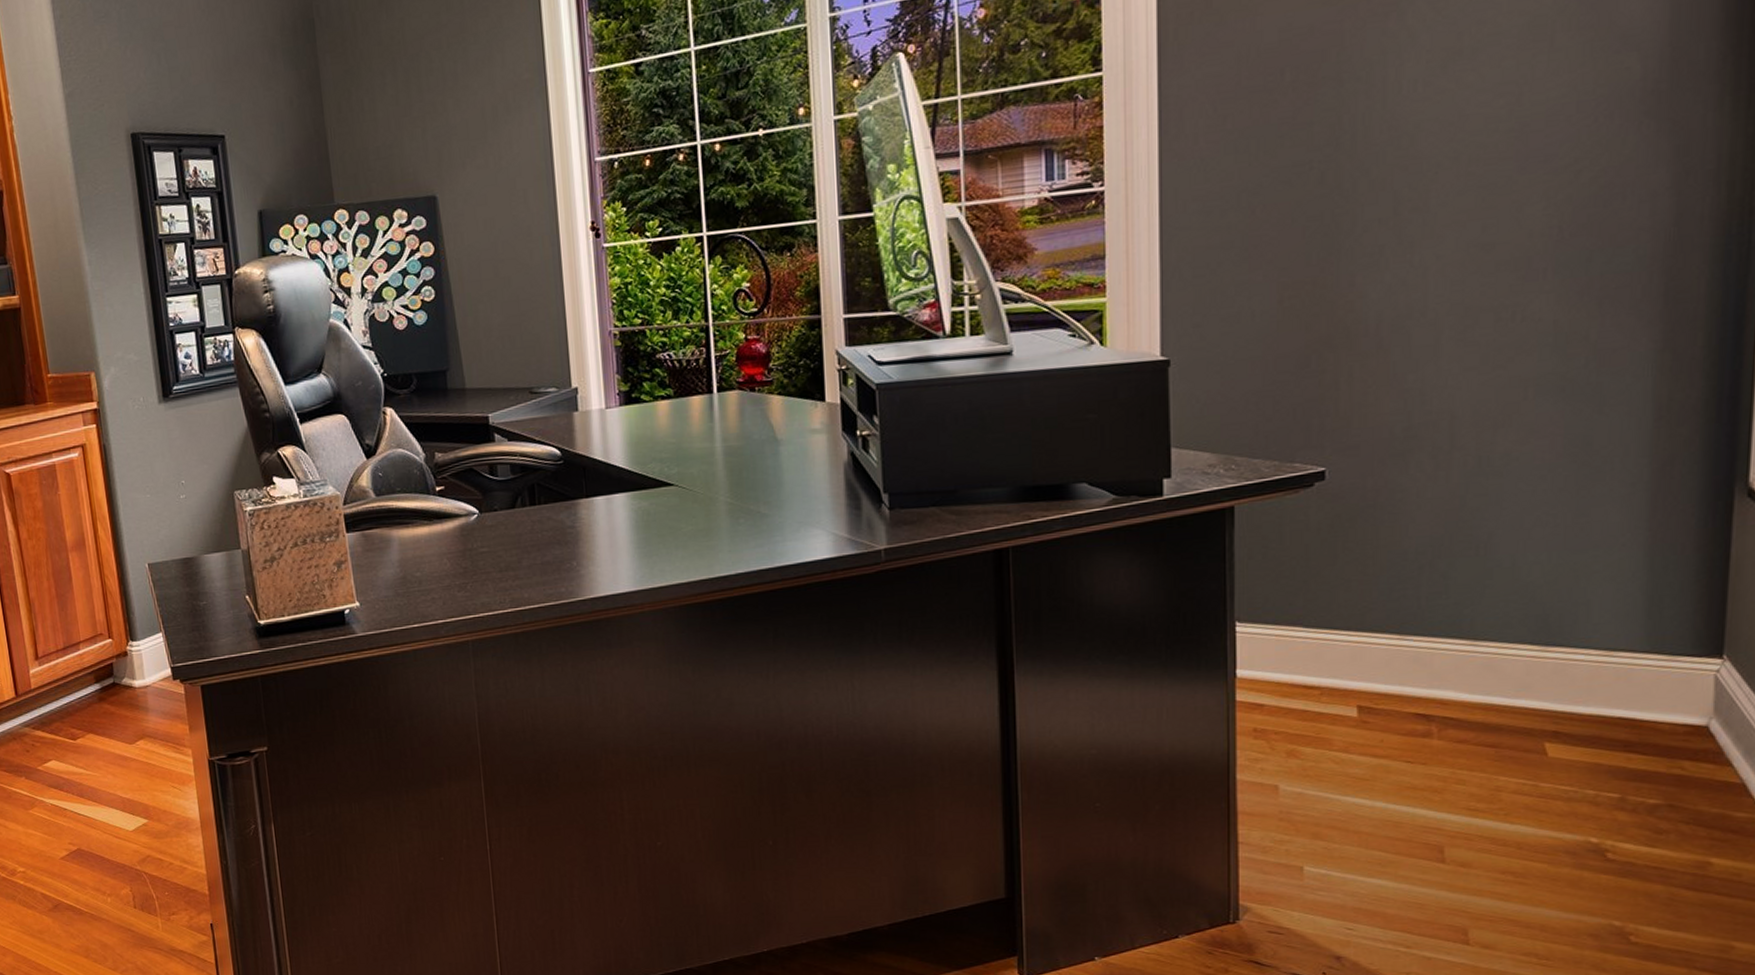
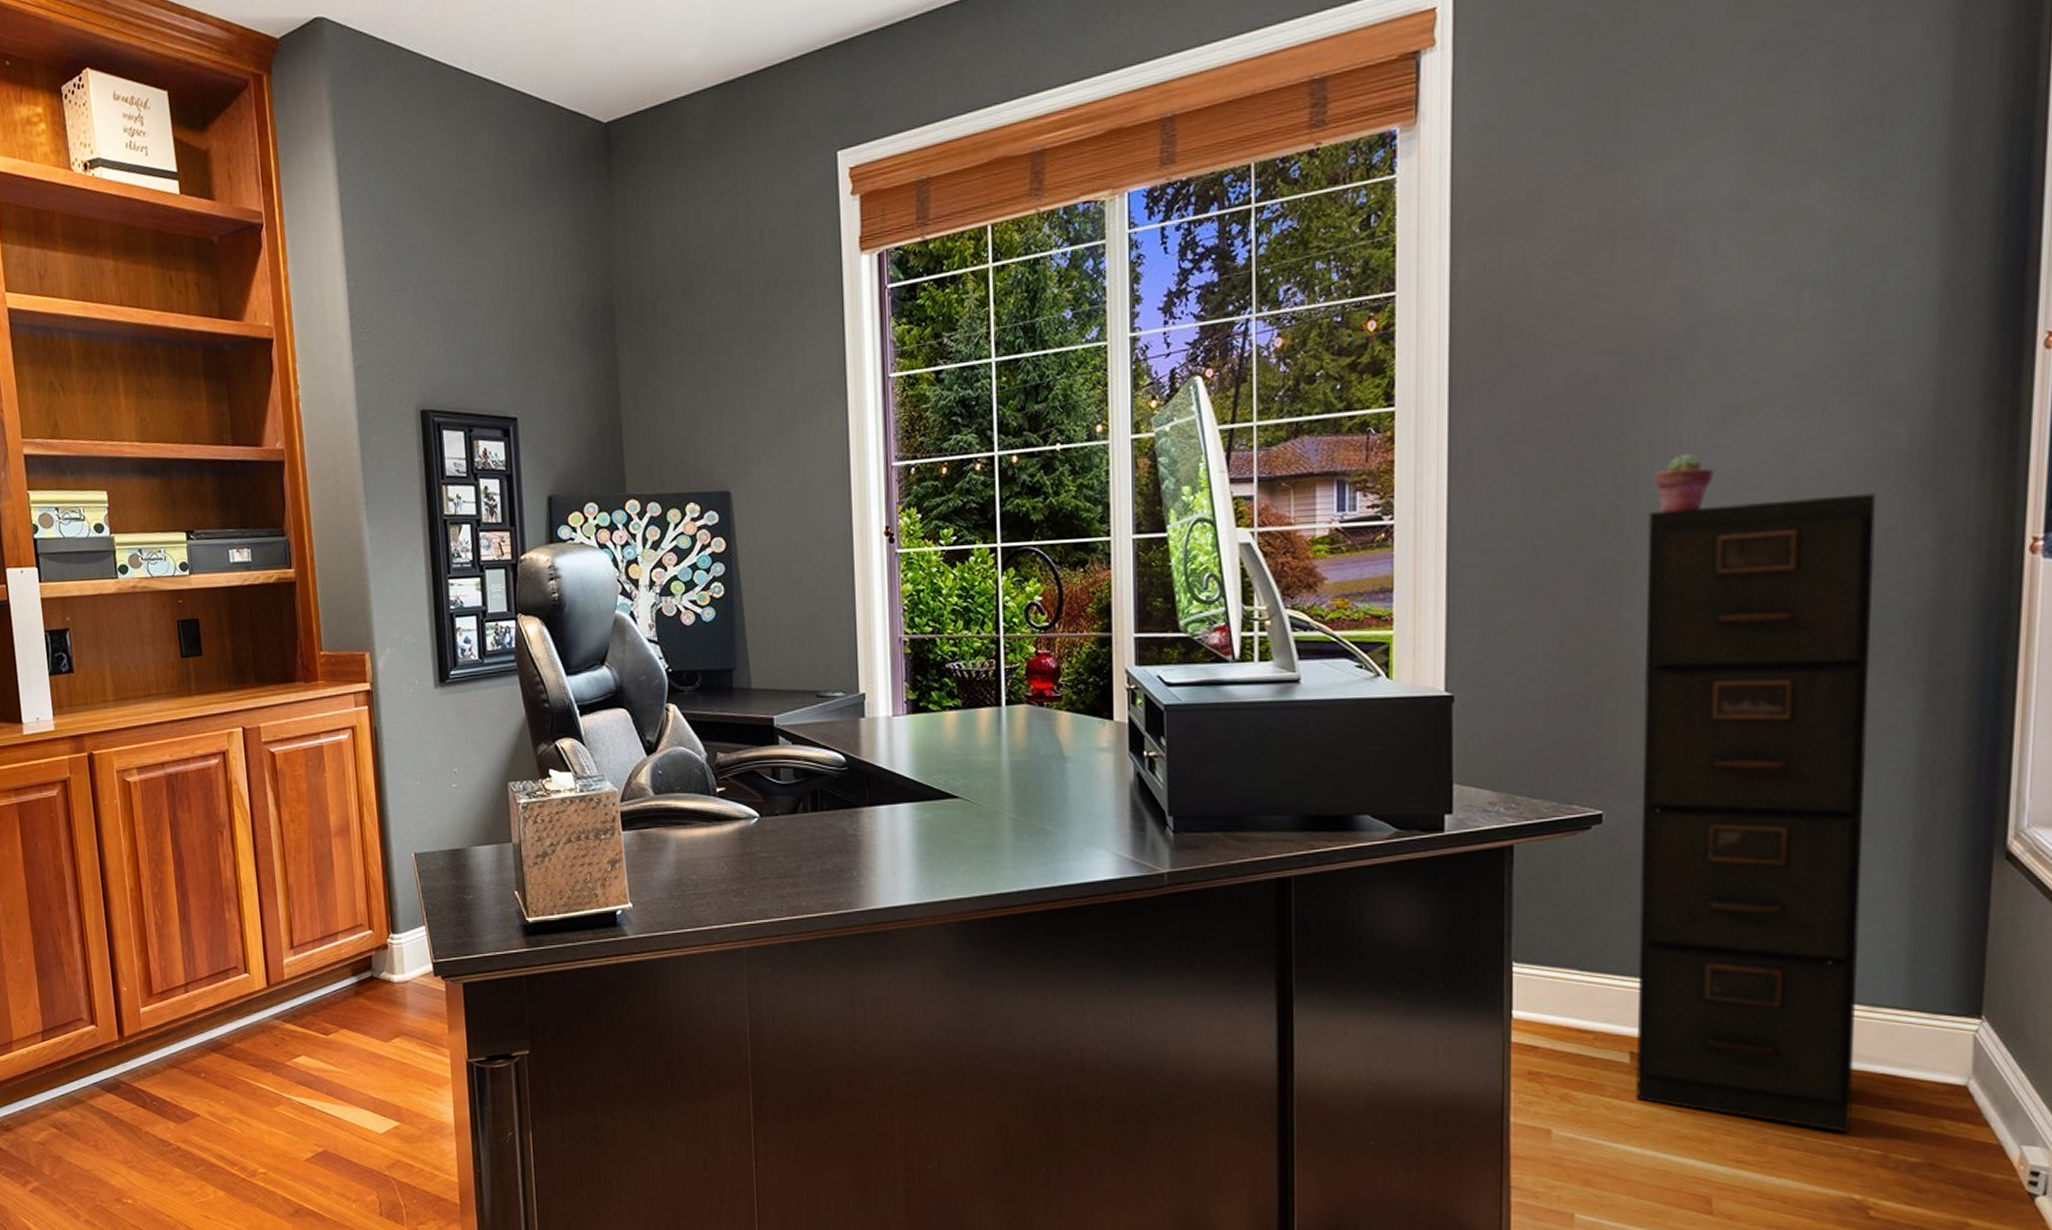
filing cabinet: none [1363,130,1608,777] -> present [1635,493,1876,1133]
potted succulent: none [1374,100,1436,163] -> present [1655,453,1714,512]

